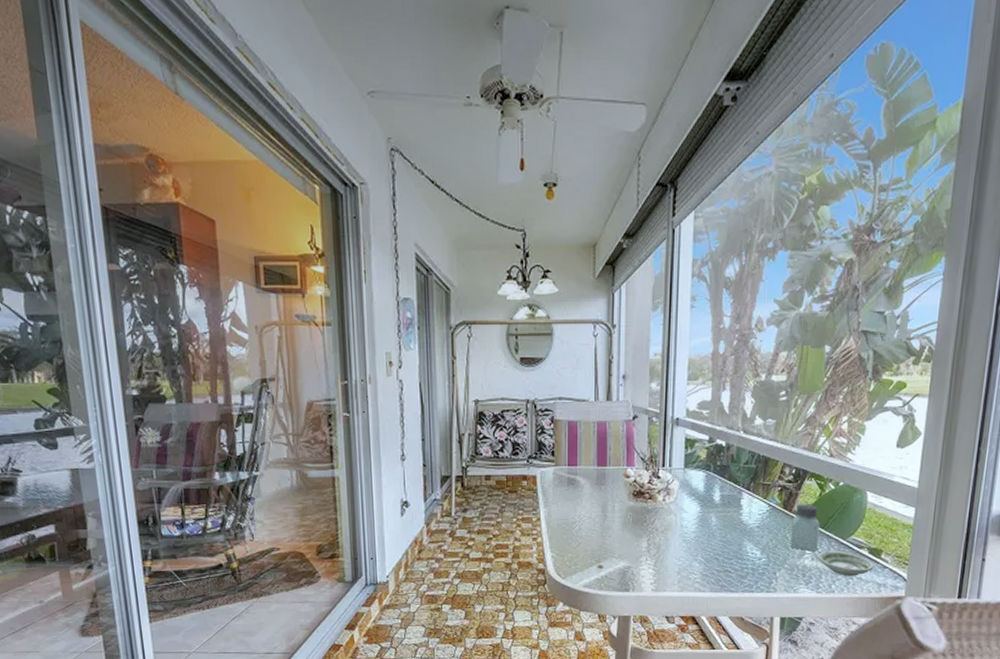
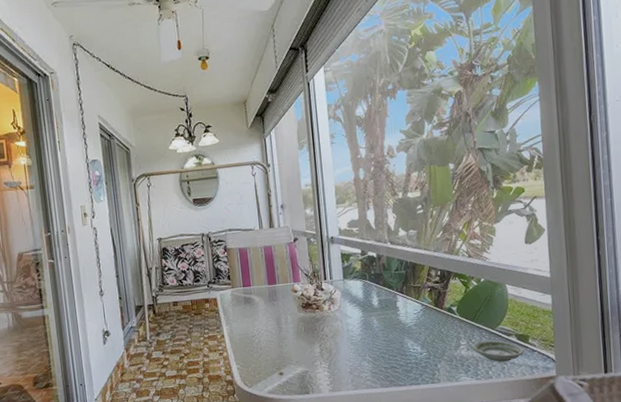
saltshaker: present [790,504,820,552] -> none [444,300,471,343]

